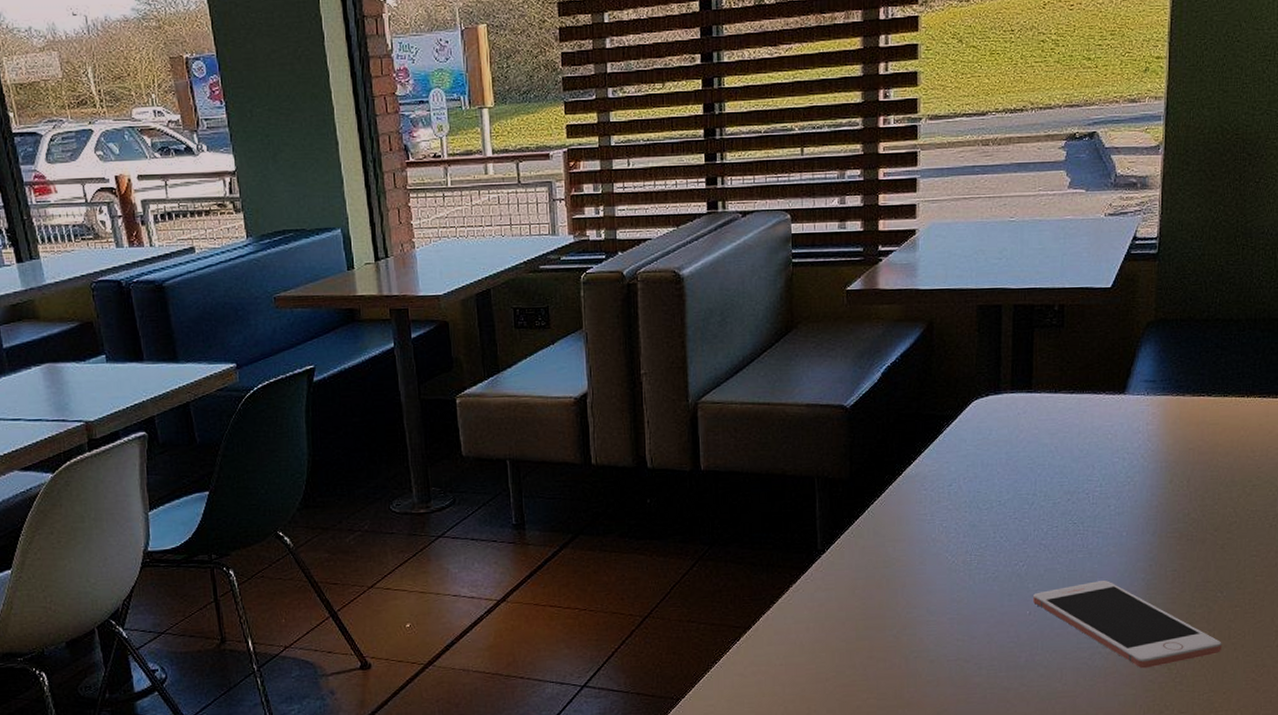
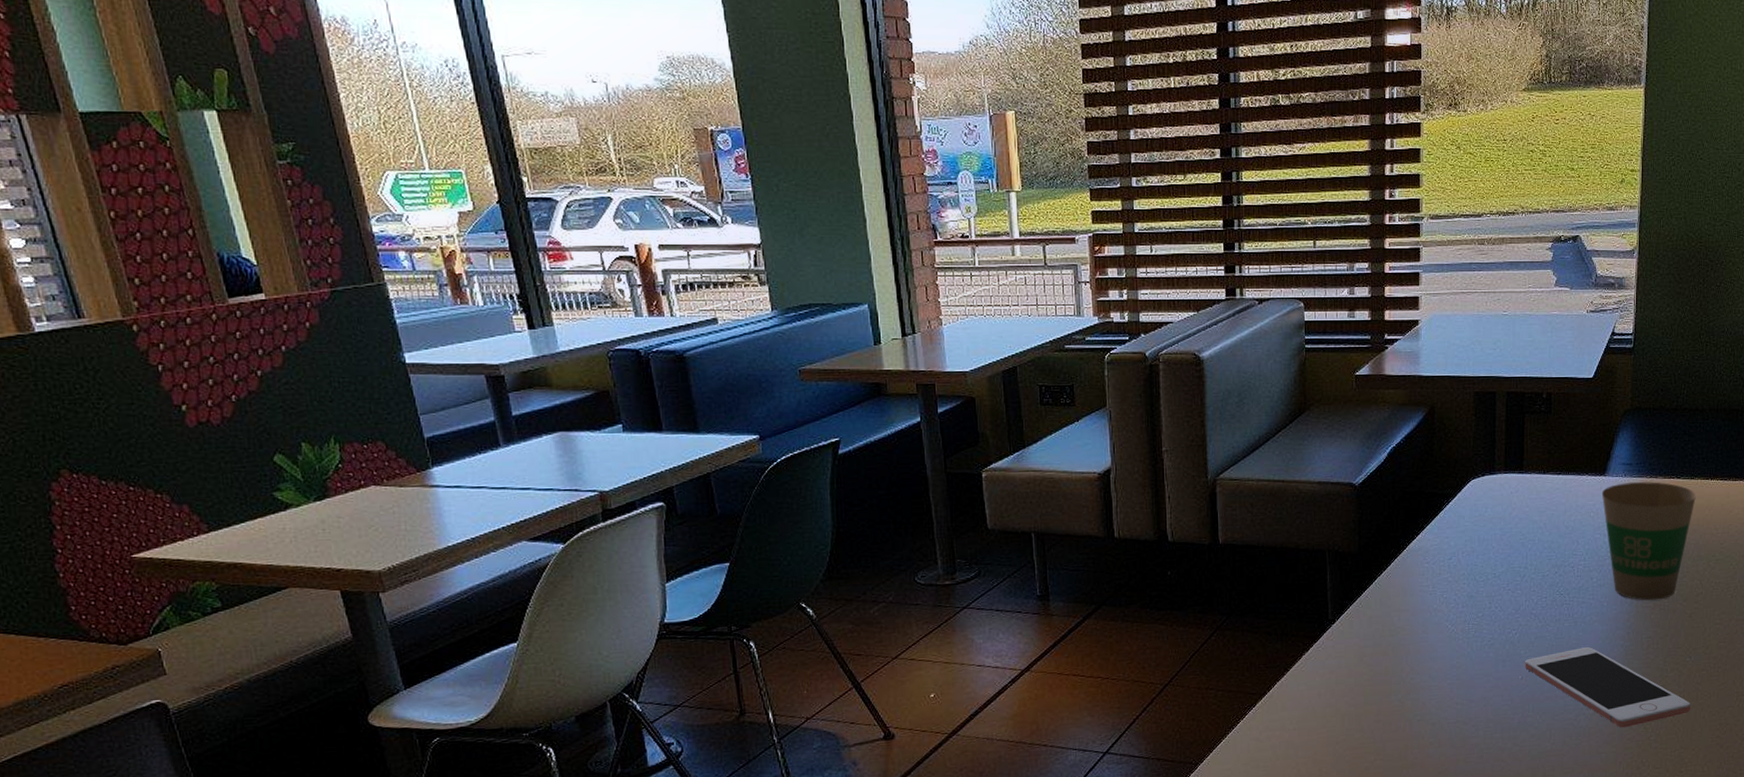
paper cup: none [1120,400,1229,530] -> present [1601,482,1696,601]

